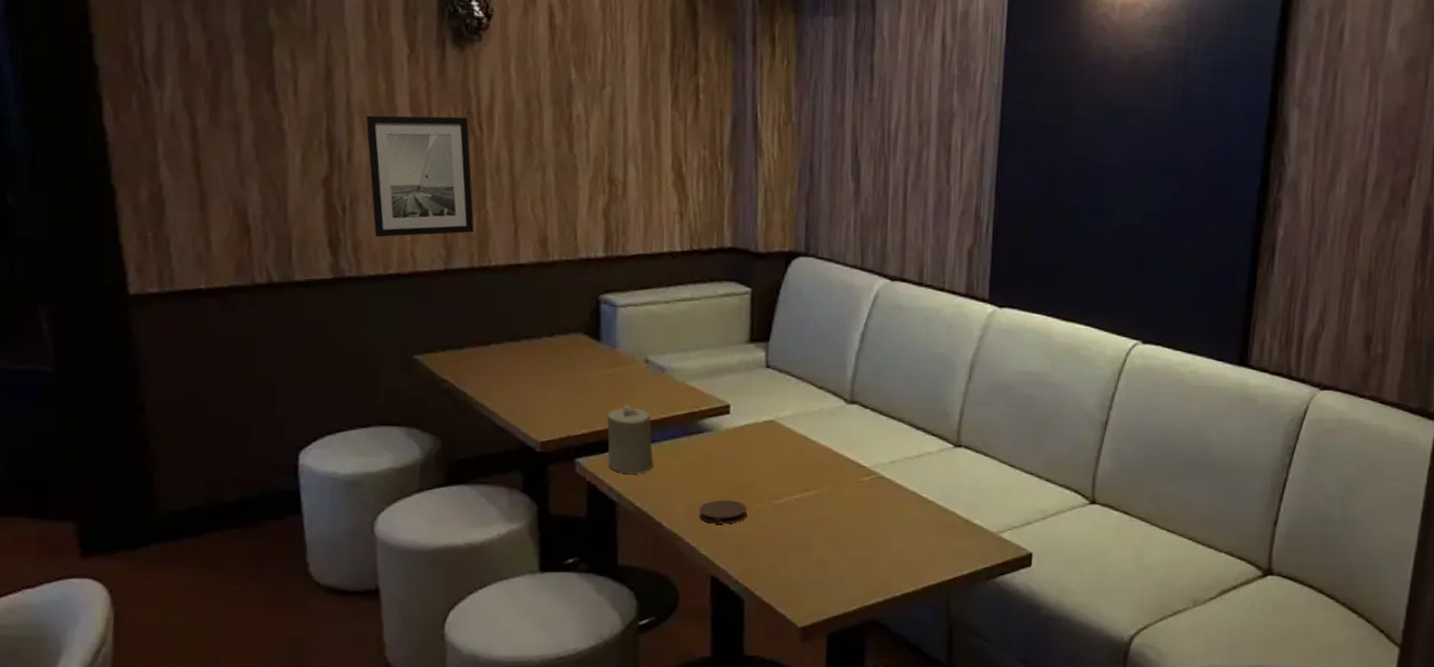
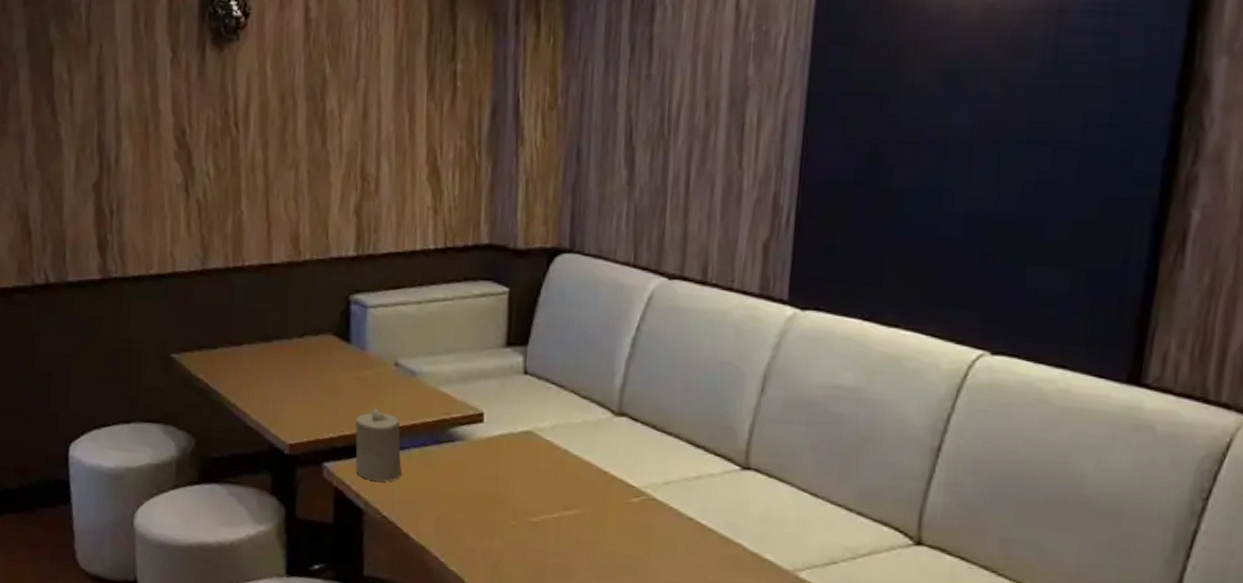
wall art: present [366,115,474,238] -> none [132,117,230,239]
coaster: present [698,499,747,524] -> none [448,513,500,540]

